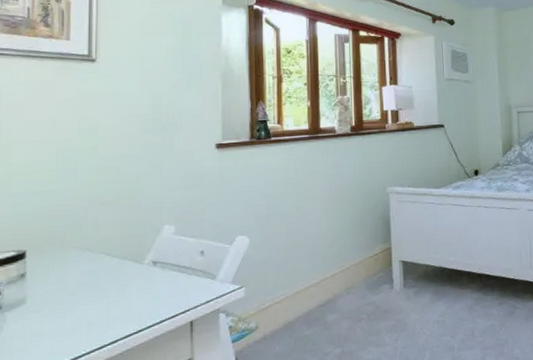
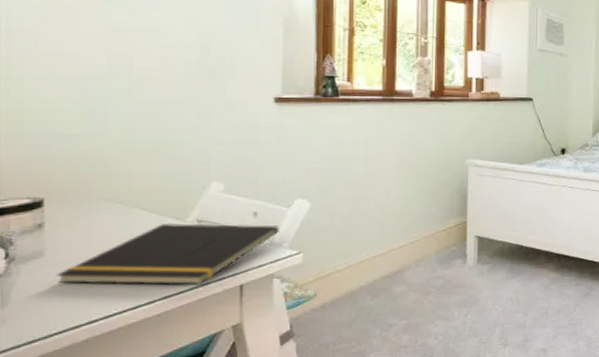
notepad: none [35,262,223,329] -> present [55,222,279,286]

